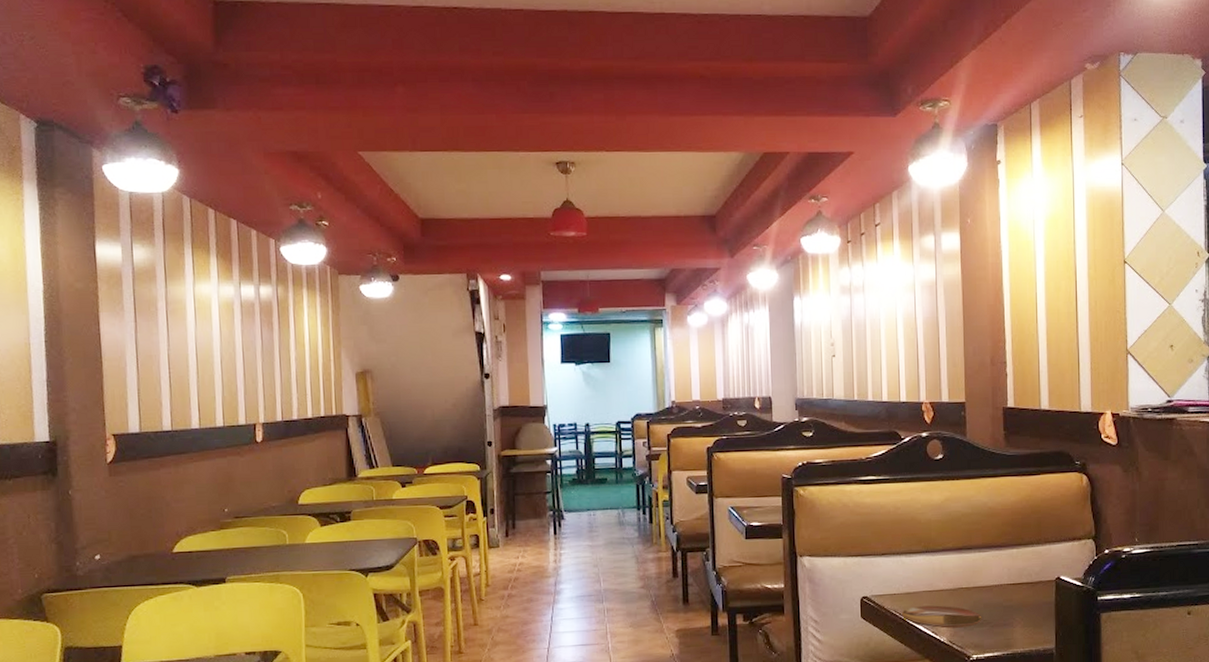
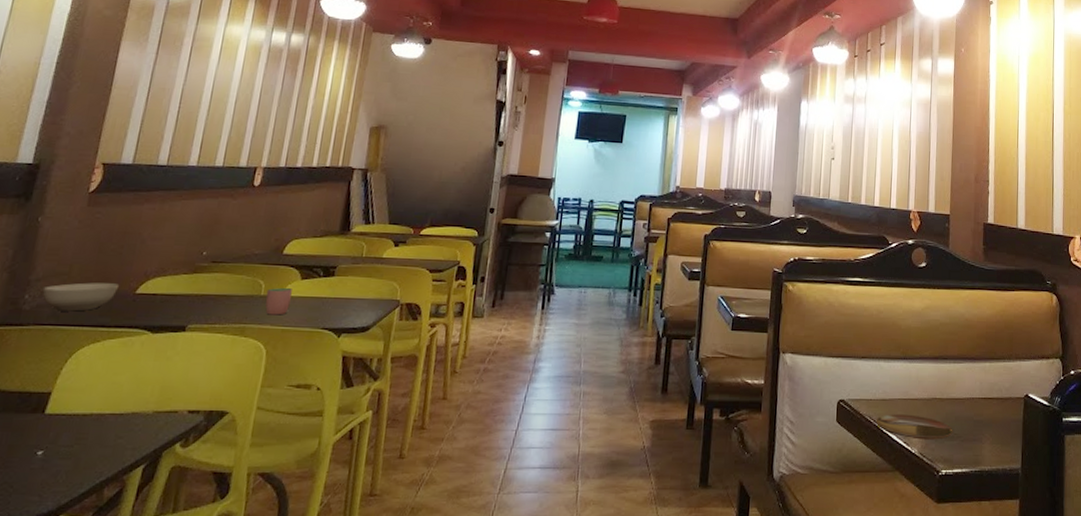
bowl: none [90,545,157,574] -> present [42,282,120,312]
cup: none [291,536,315,562] -> present [265,288,292,315]

